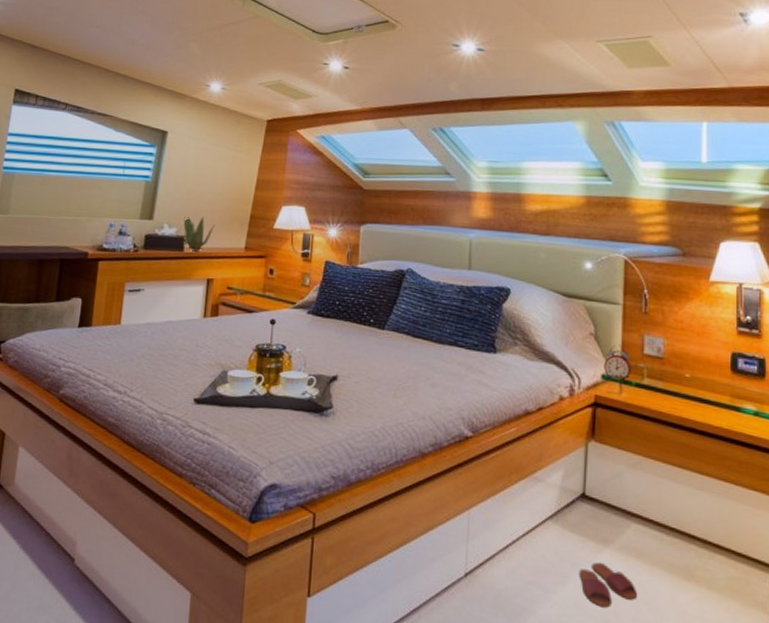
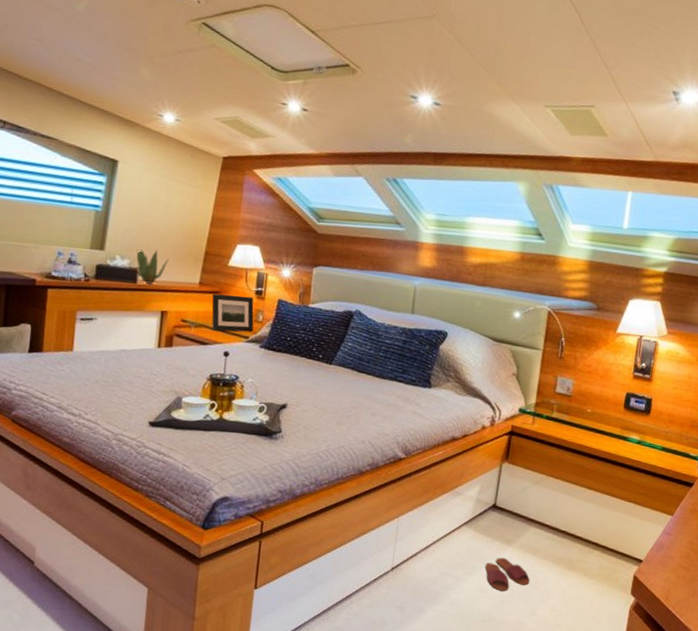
picture frame: none [257,258,301,298] -> present [211,294,254,333]
alarm clock: present [604,344,632,383] -> none [521,383,545,416]

